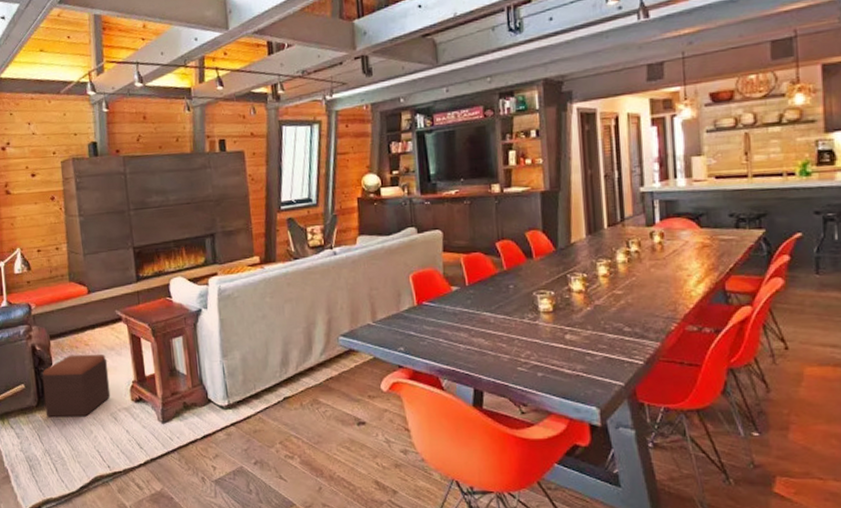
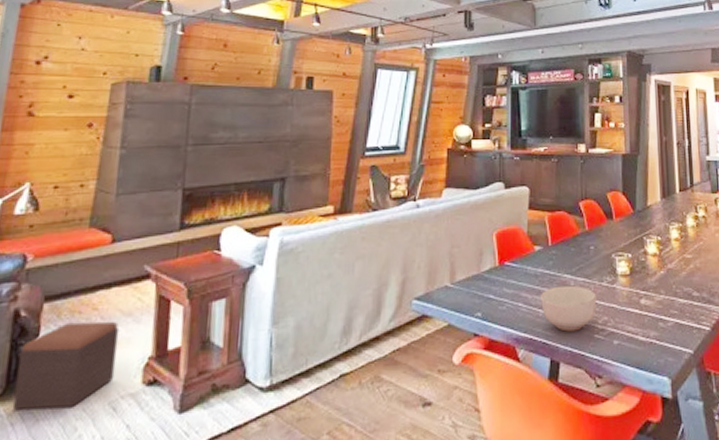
bowl: none [461,322,519,364] -> present [541,285,597,332]

